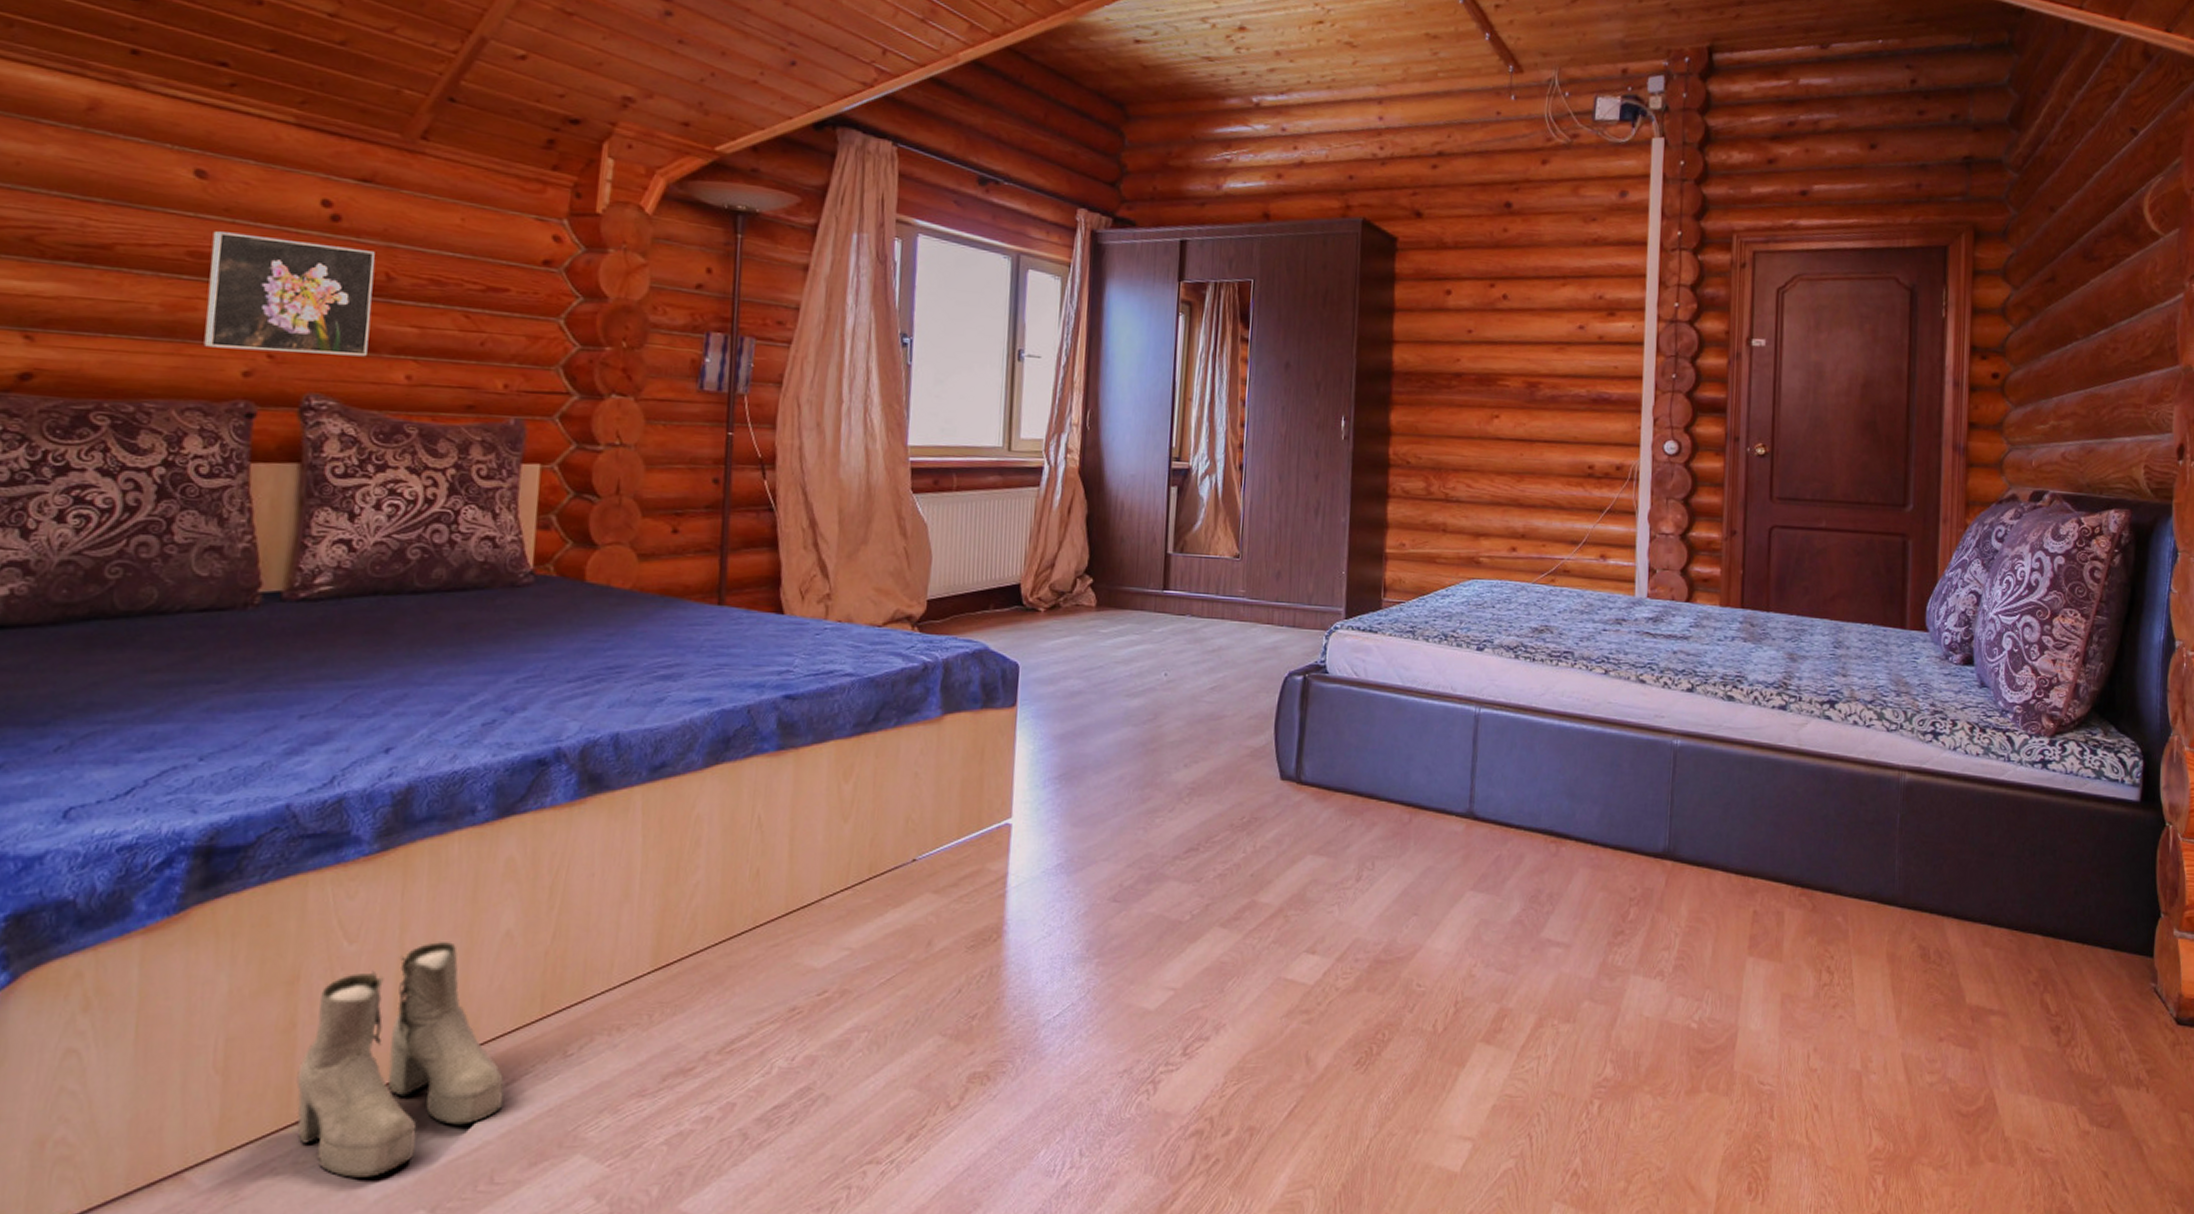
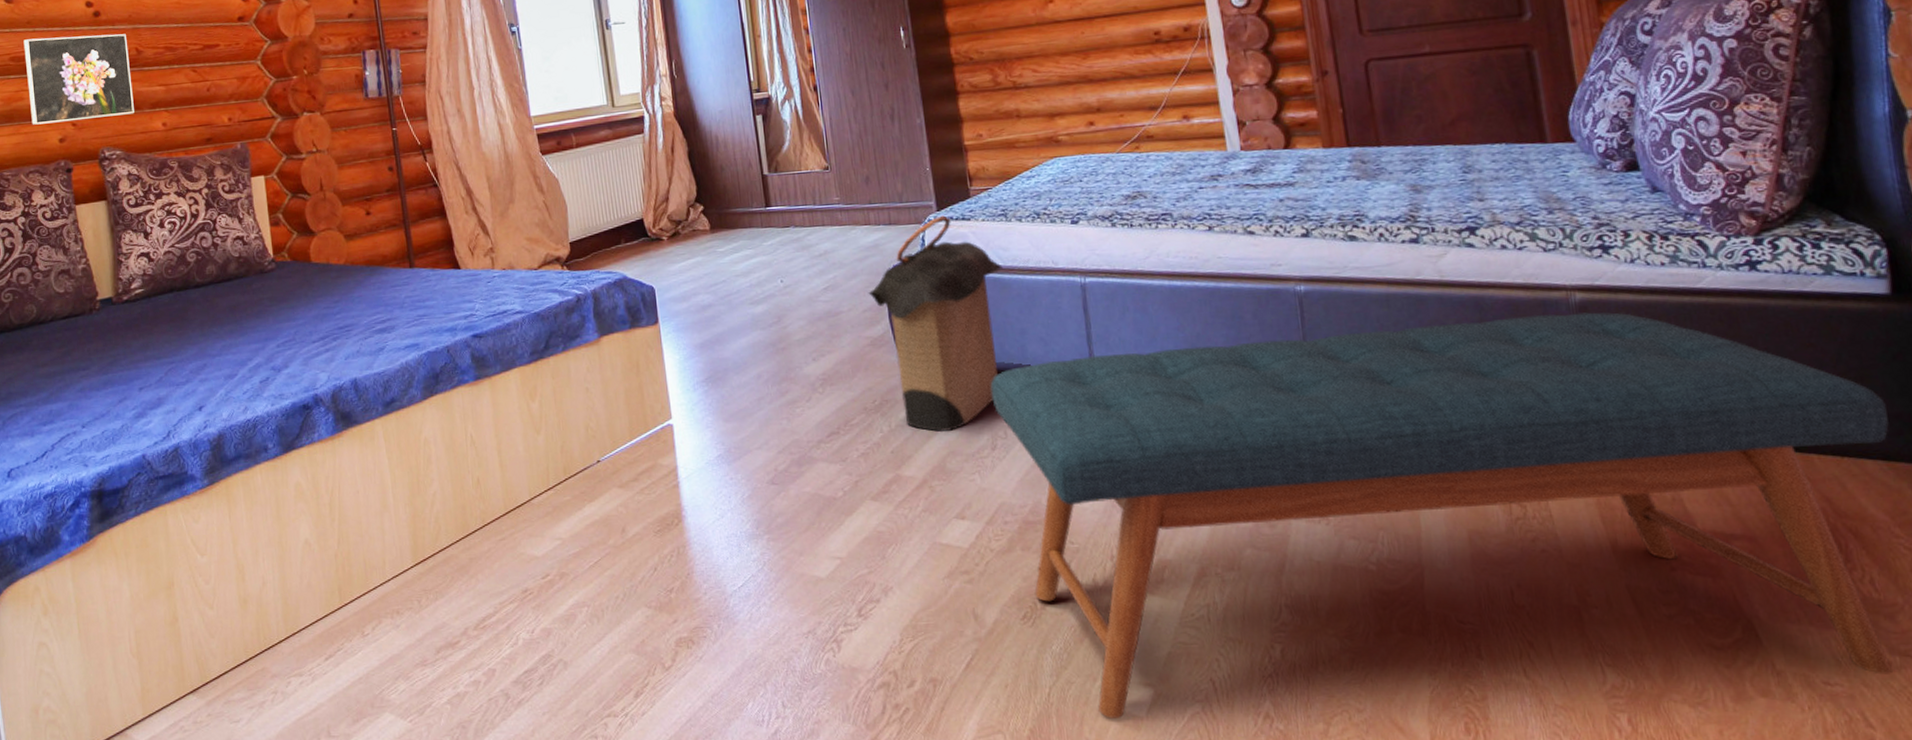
boots: present [296,942,504,1178] -> none [185,551,327,733]
laundry hamper: none [1257,624,1401,857] -> present [868,215,1003,432]
bench: none [1365,789,2122,1175] -> present [990,312,1894,720]

